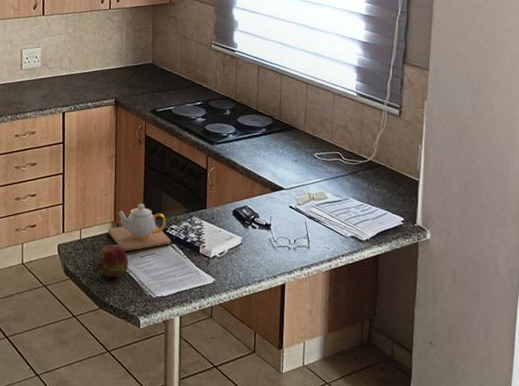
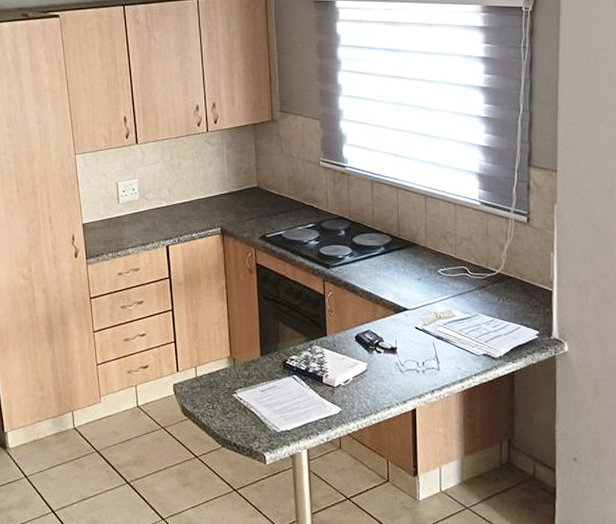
fruit: present [94,244,129,278] -> none [213,380,249,415]
teapot: present [107,204,171,251] -> none [224,336,292,386]

